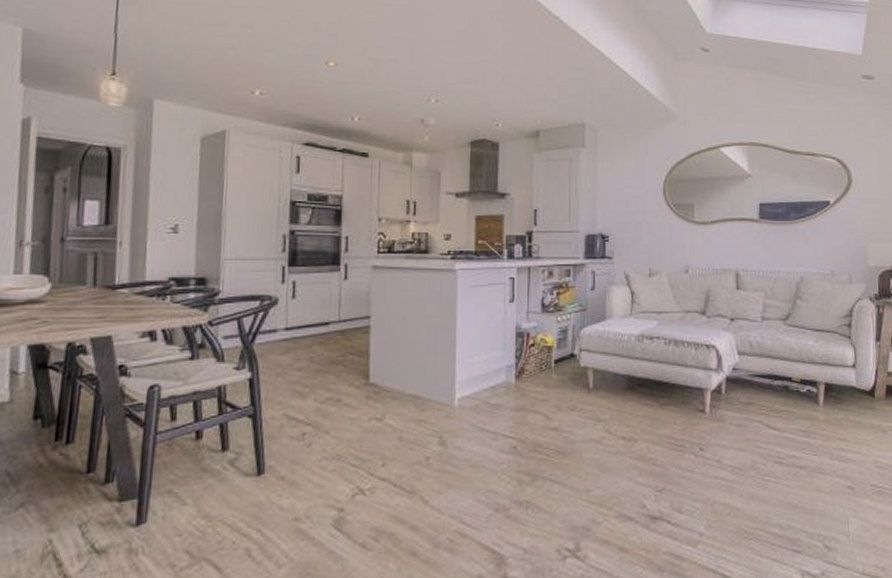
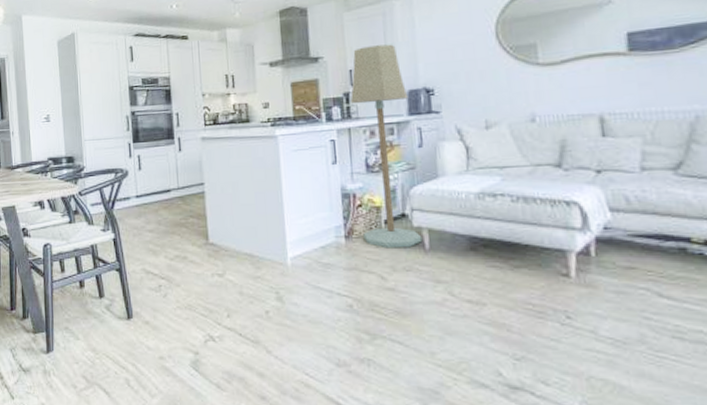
floor lamp: none [532,188,587,388] -> present [350,44,423,249]

